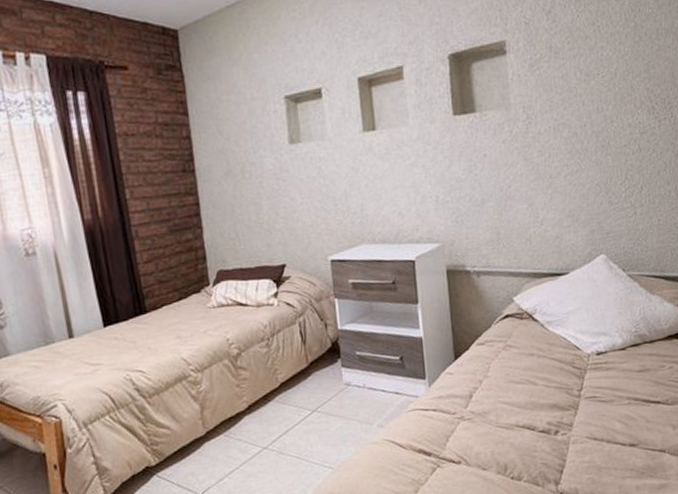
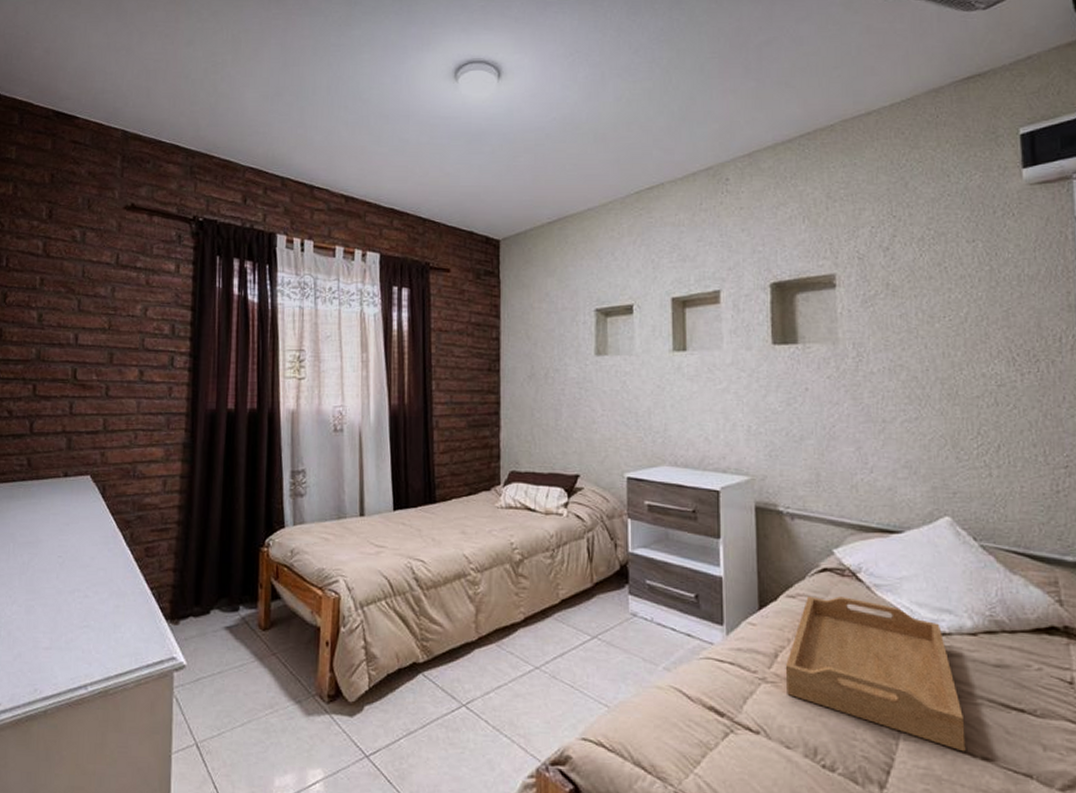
serving tray: none [478,336,618,444] -> present [785,595,966,752]

